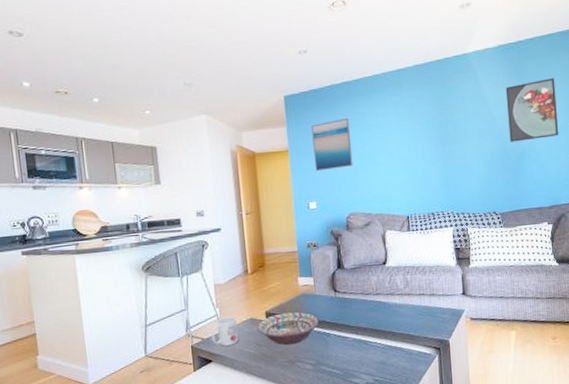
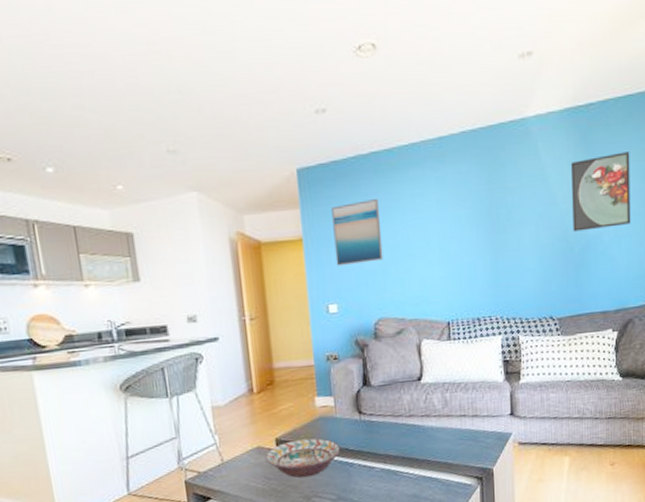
mug: present [211,316,238,346] -> none [209,444,243,481]

